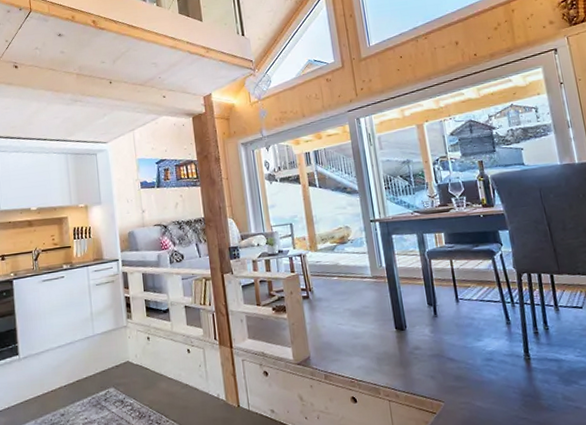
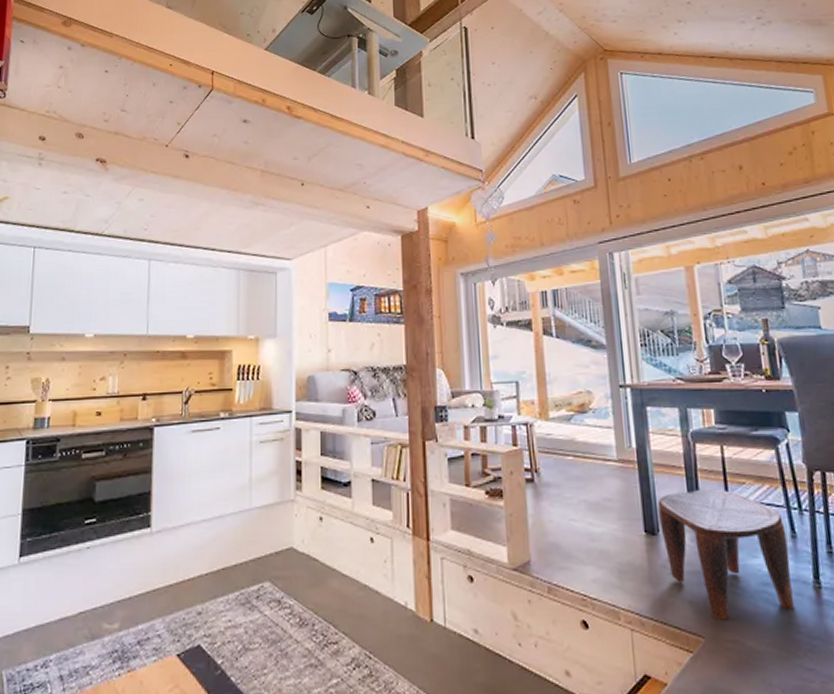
stool: none [404,292,511,389] -> present [658,489,795,620]

